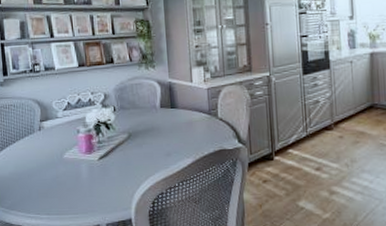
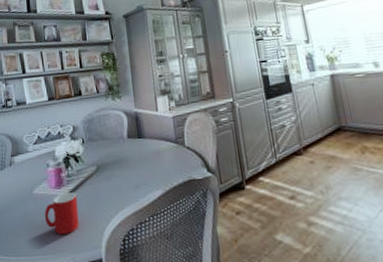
cup: none [75,158,110,196] -> present [45,192,79,234]

